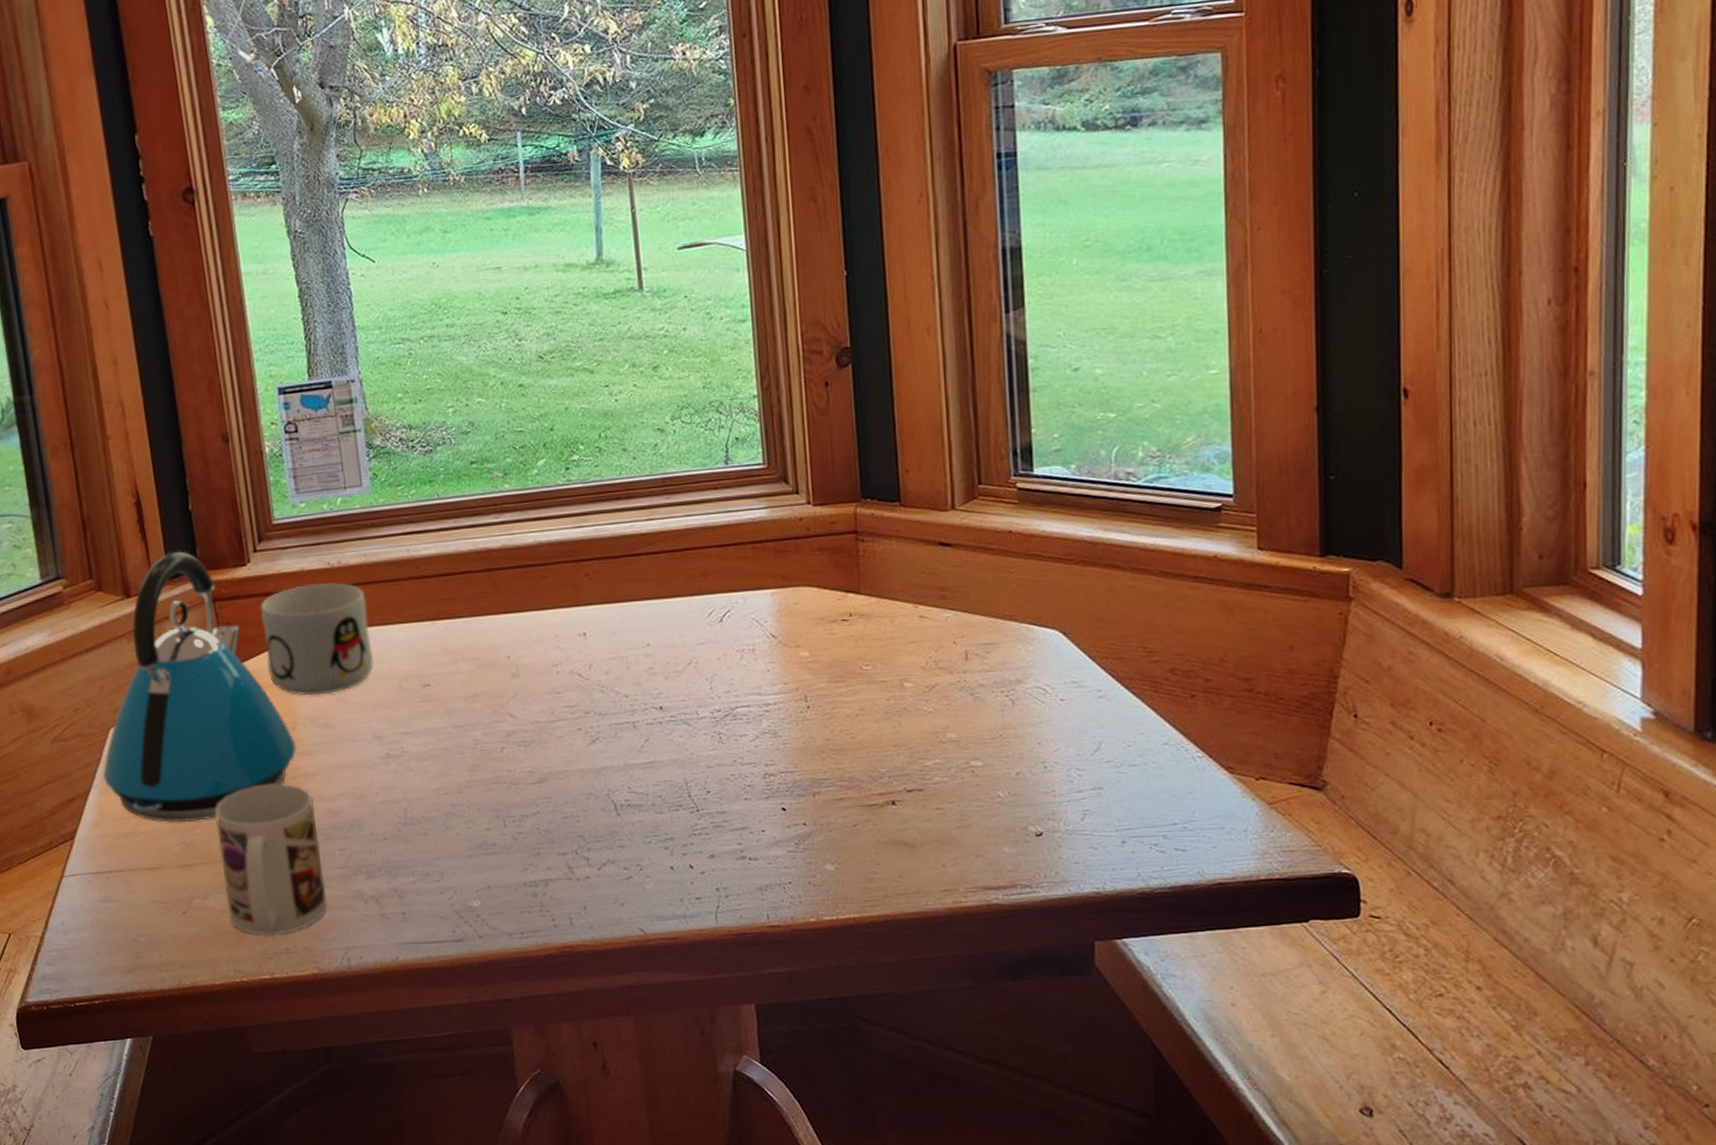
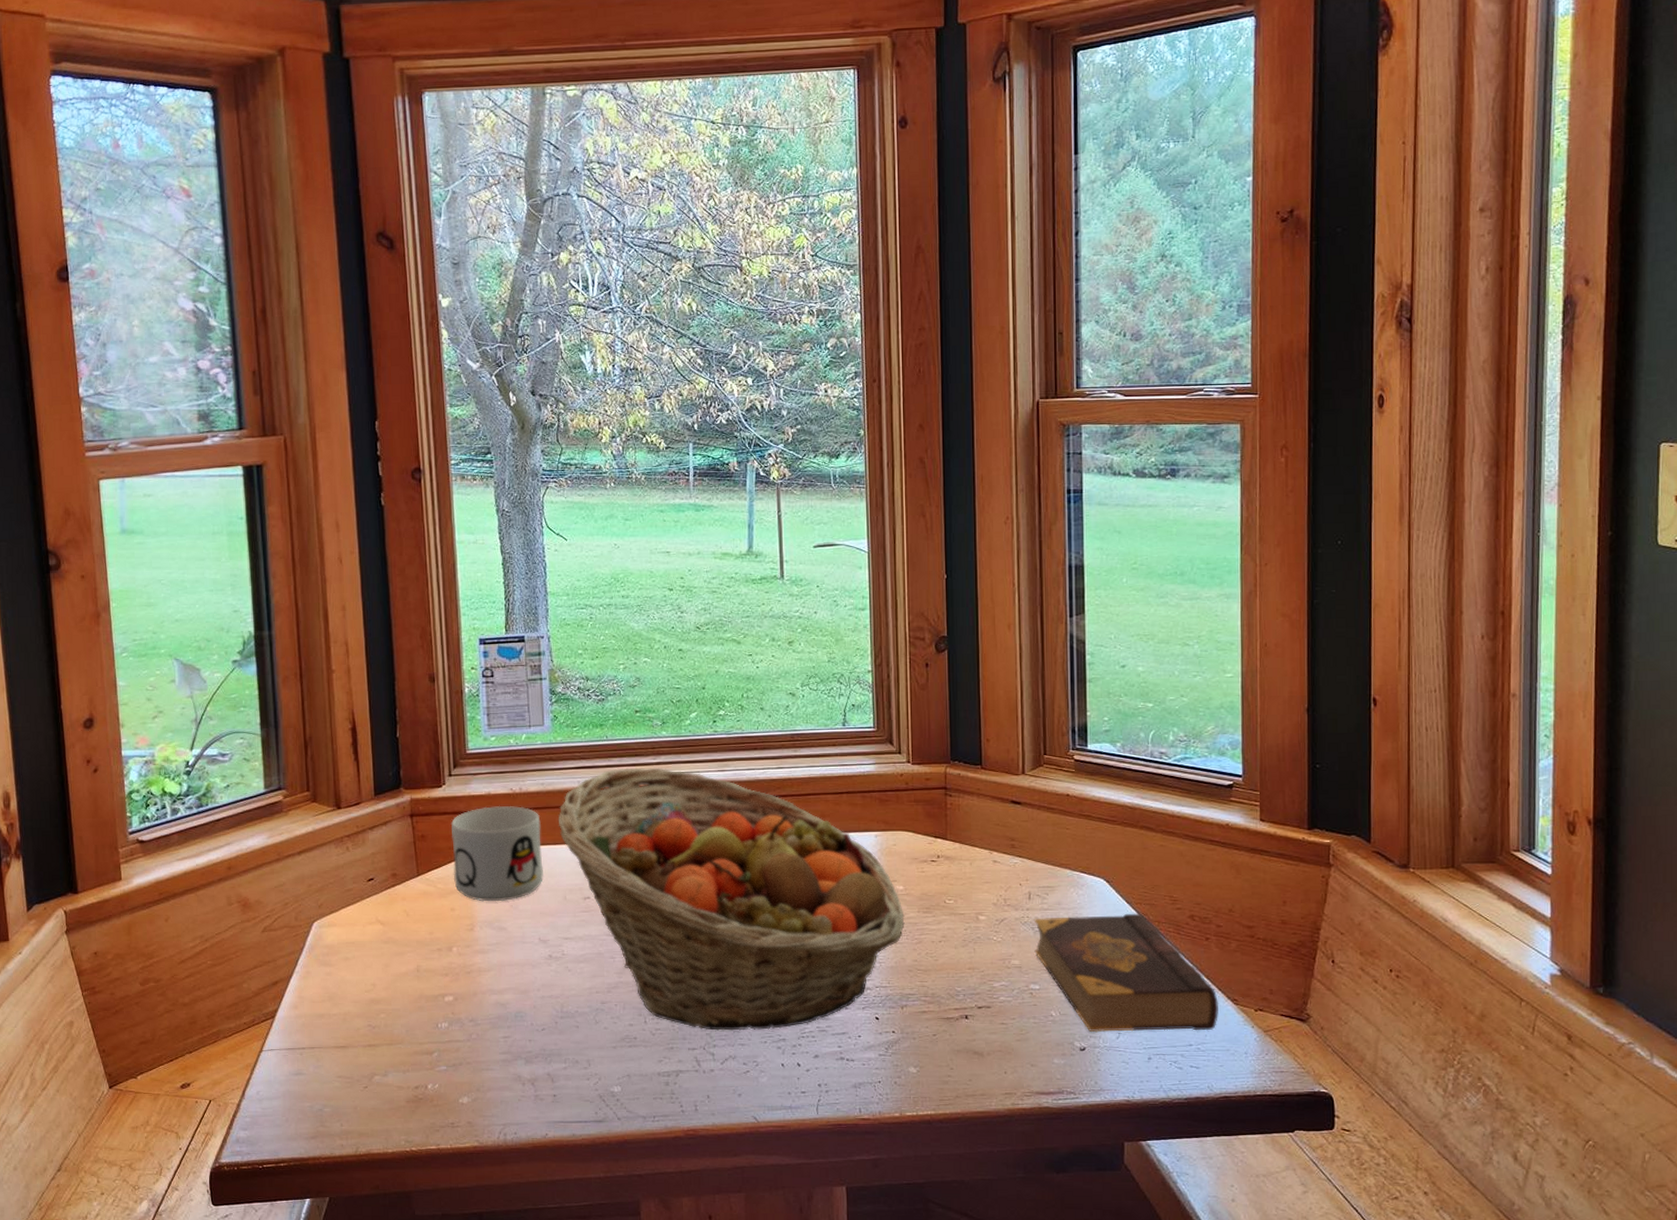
kettle: present [102,551,297,823] -> none [304,771,473,1008]
mug: present [215,783,327,935] -> none [399,977,490,1110]
fruit basket: none [386,527,813,832] -> present [558,767,905,1031]
book: none [972,669,1209,814] -> present [1034,913,1218,1033]

